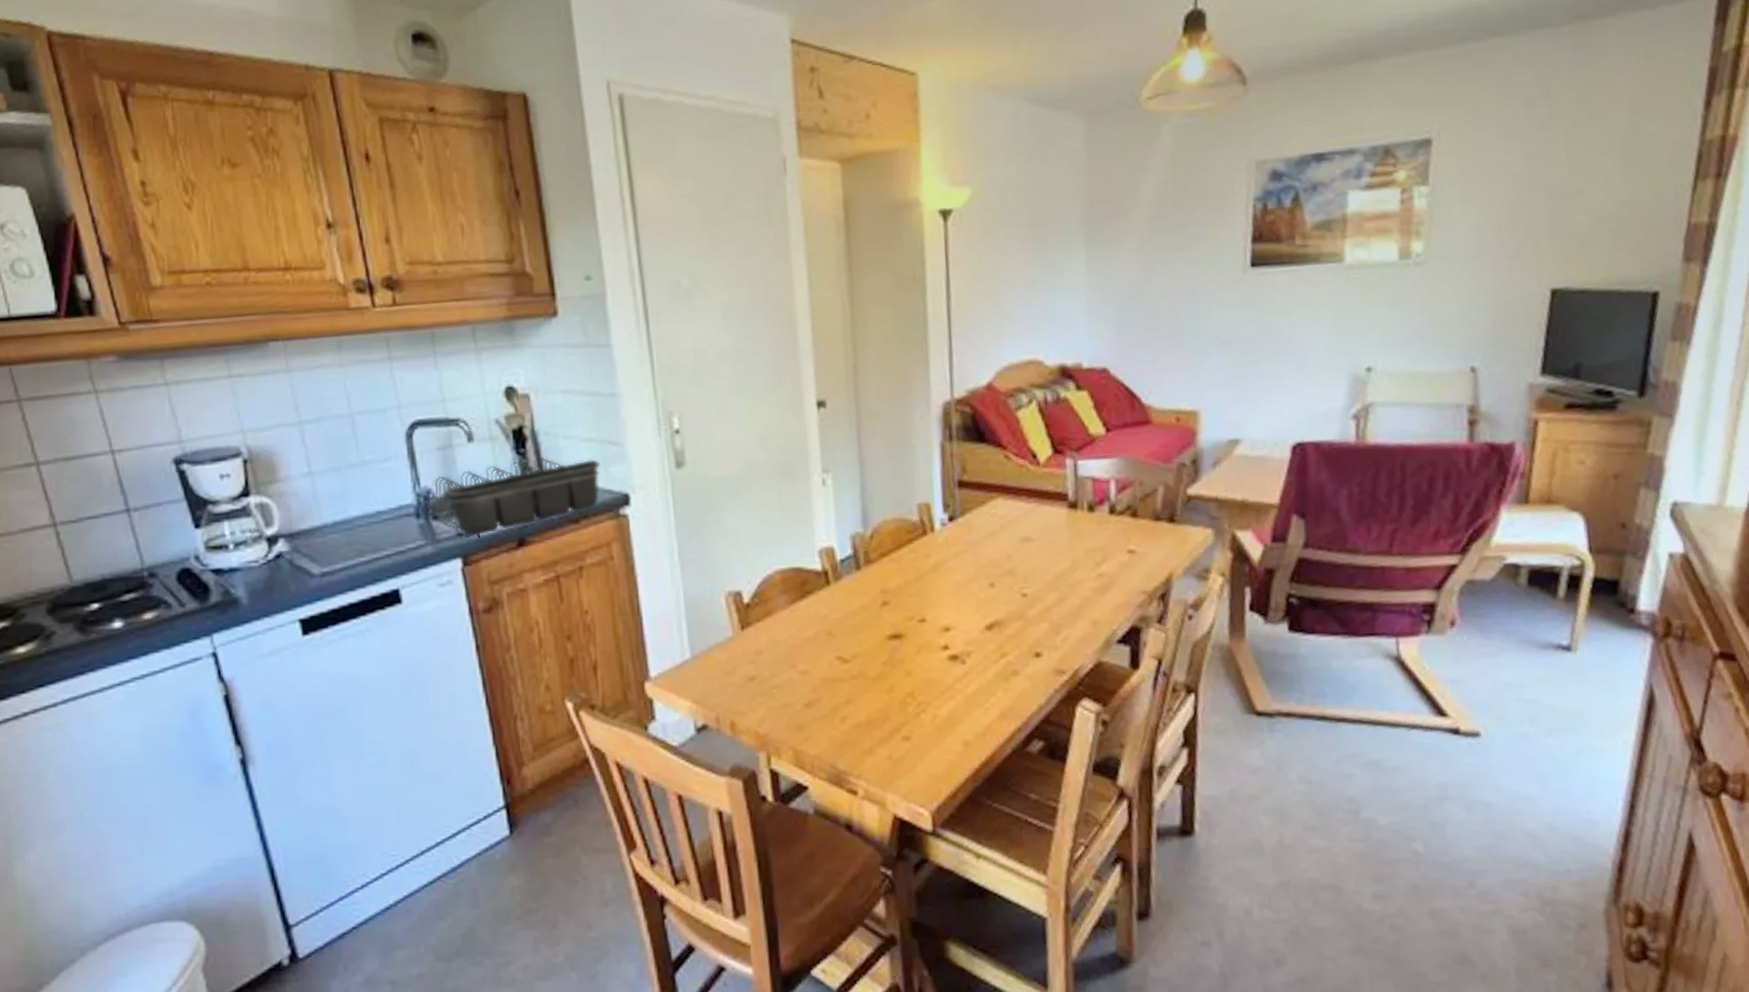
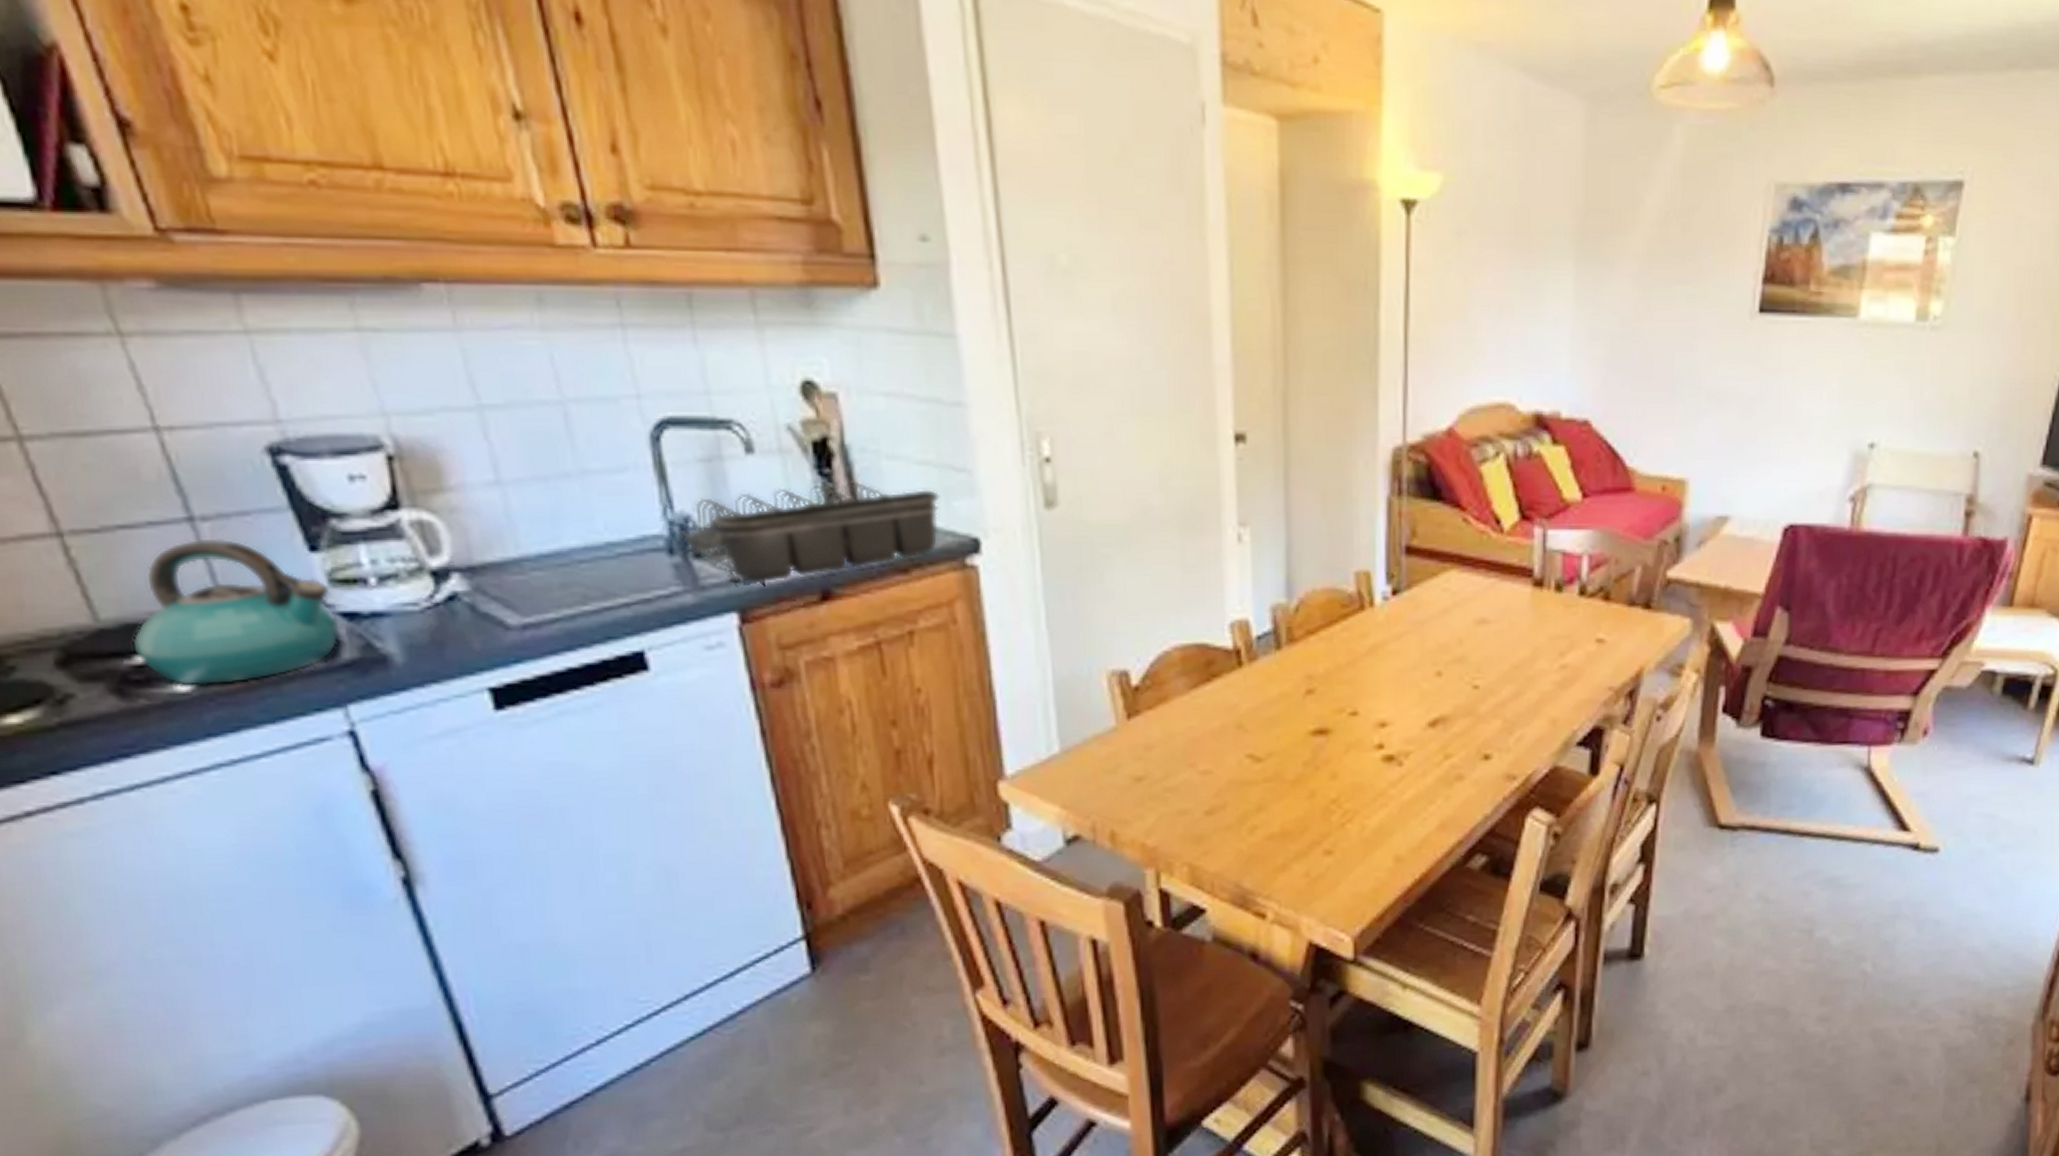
kettle: none [90,522,210,624] -> present [132,538,340,686]

